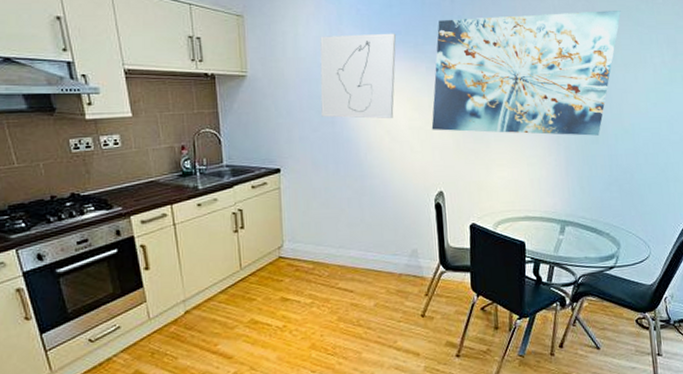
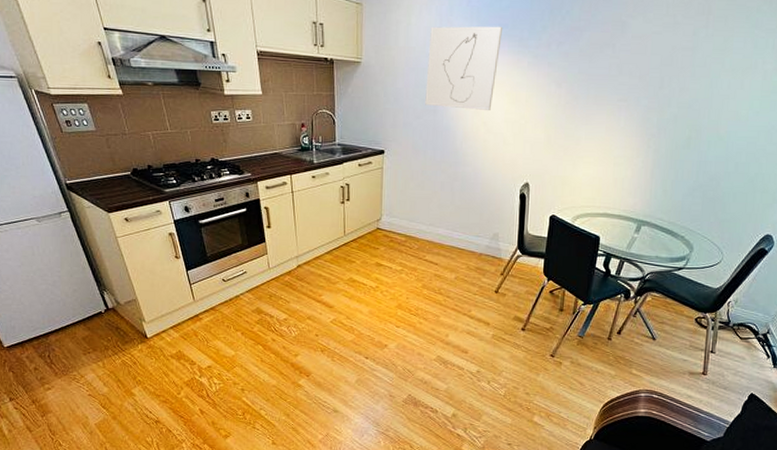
wall art: present [431,11,621,136] -> none [526,10,740,141]

